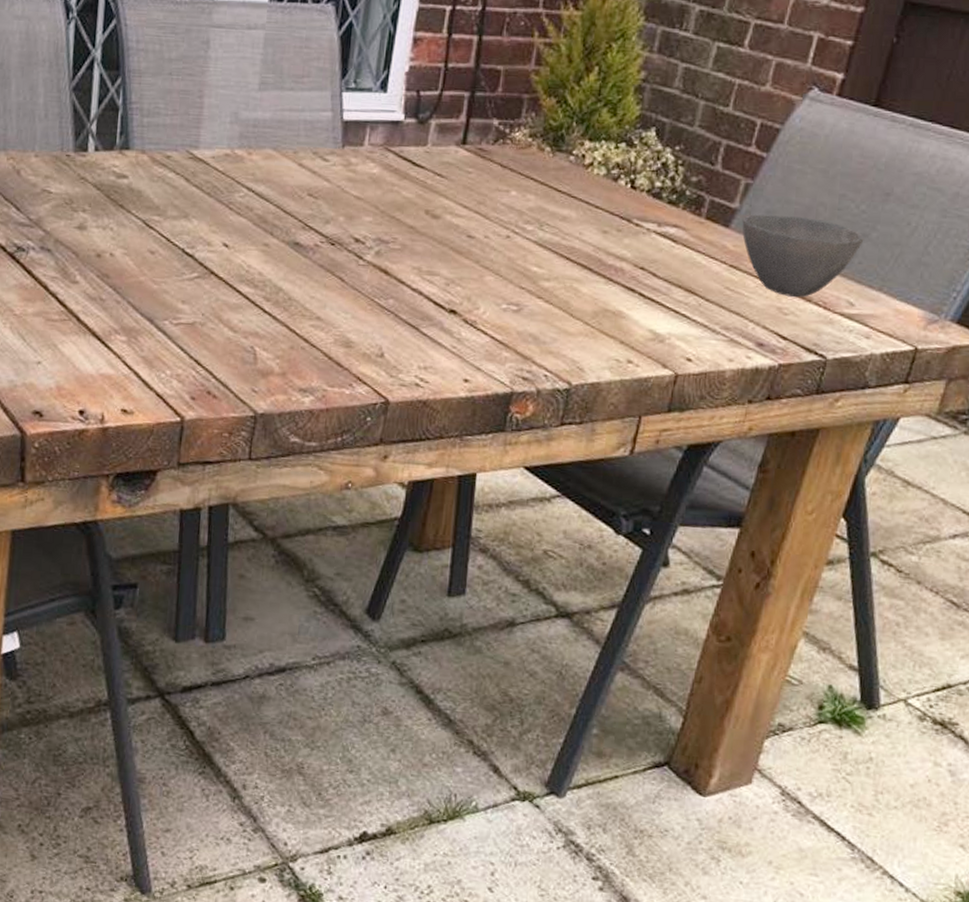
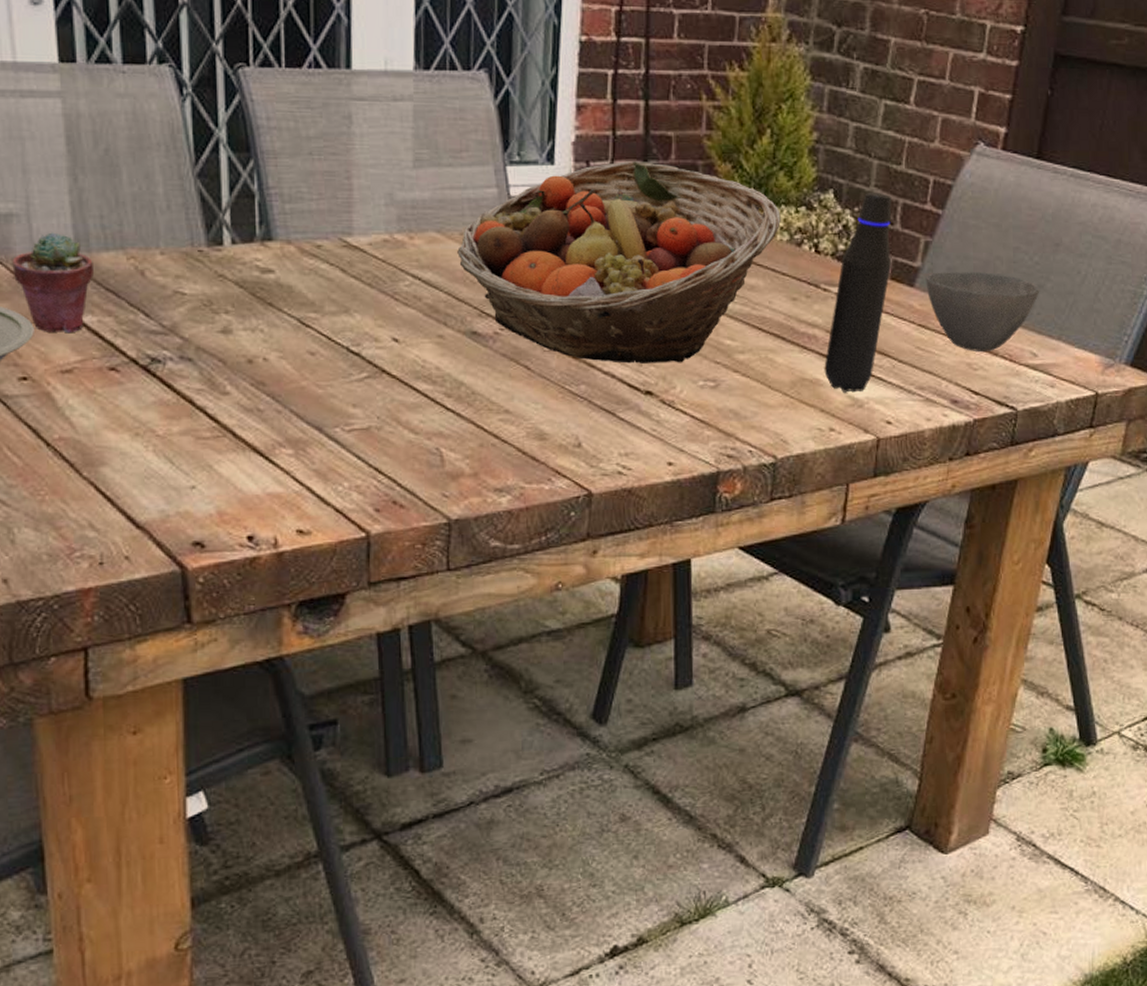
fruit basket: none [289,92,600,286] -> present [457,161,781,364]
water bottle: none [628,132,715,327] -> present [824,193,892,393]

